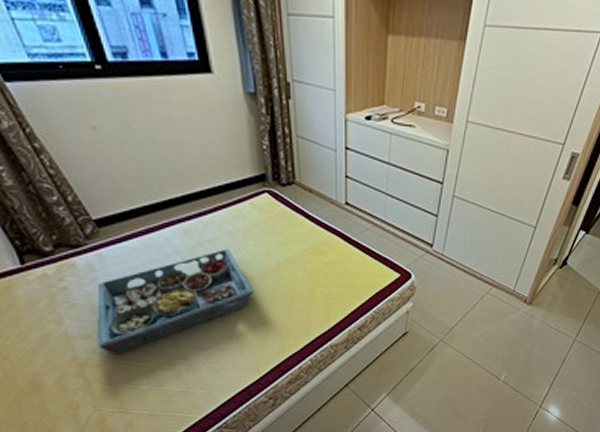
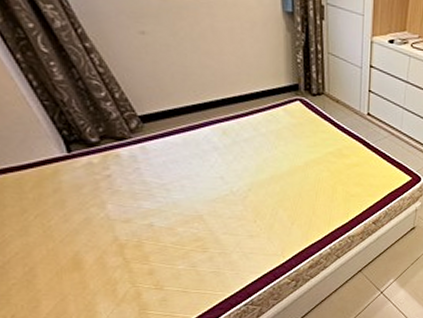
serving tray: present [97,248,255,357] -> none [137,147,284,239]

